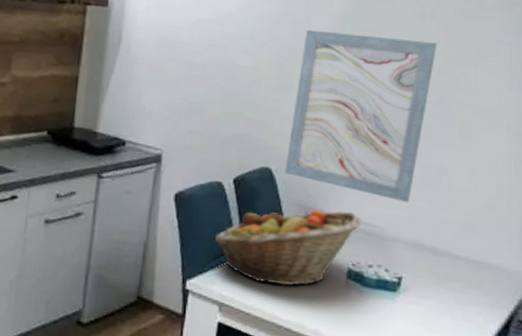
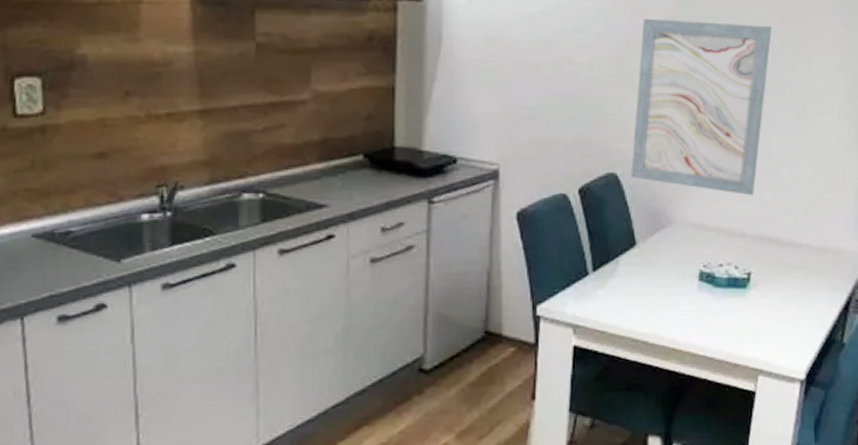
fruit basket: present [214,208,361,287] -> none [563,211,709,298]

